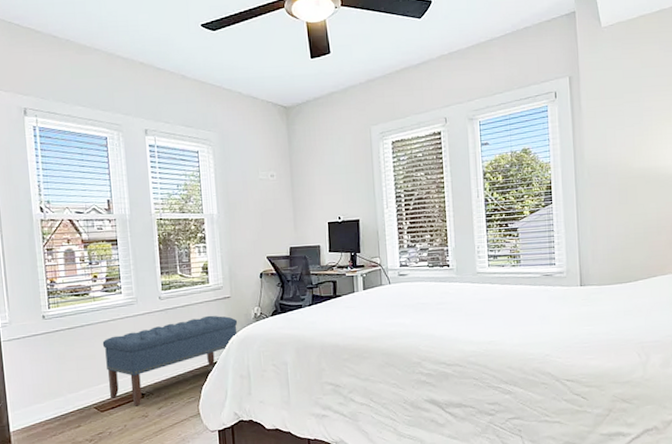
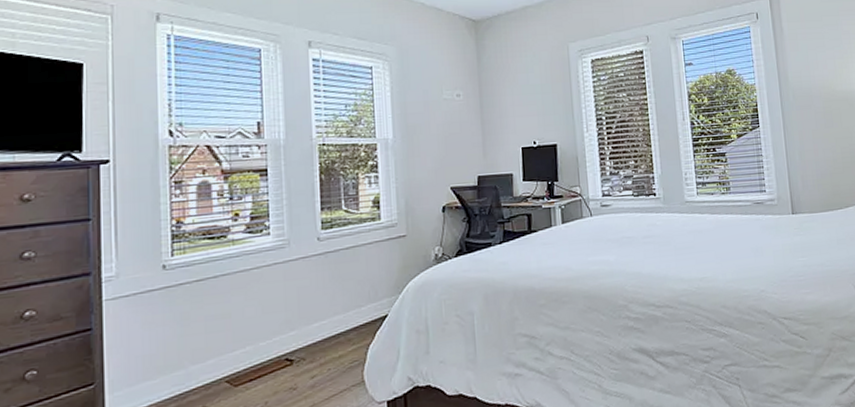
bench: present [102,315,238,406] -> none [241,258,415,377]

